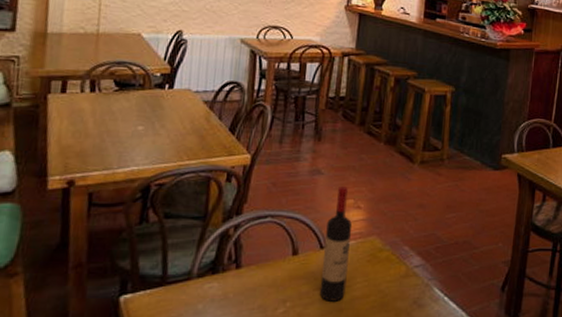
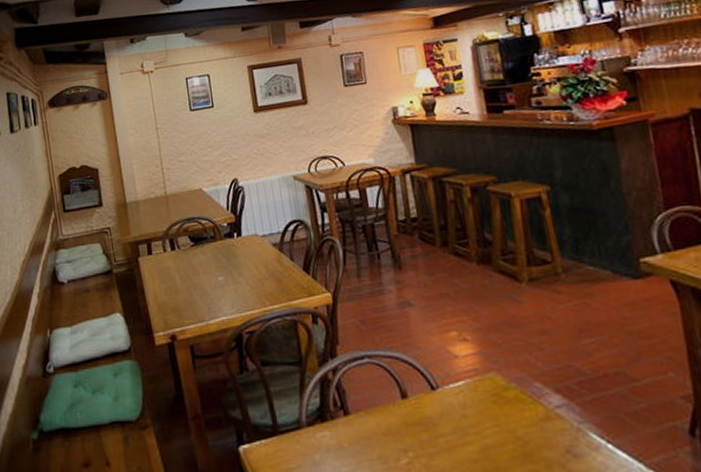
wine bottle: present [319,185,353,301] -> none [432,316,475,451]

